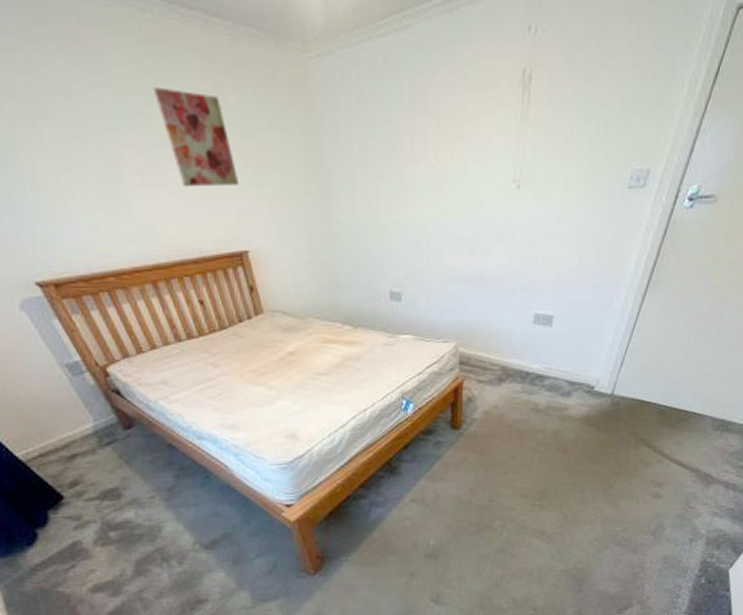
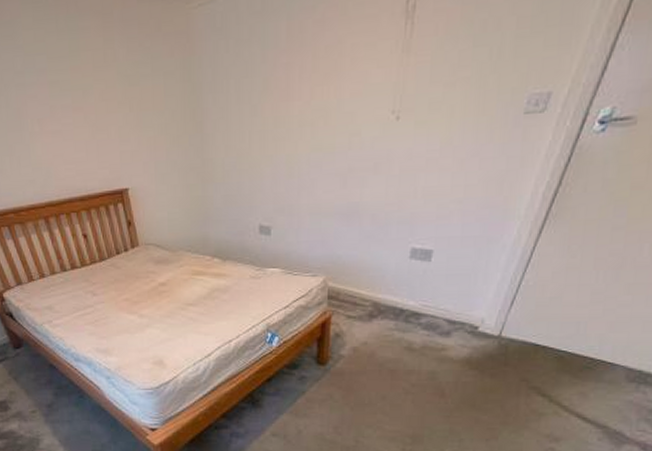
wall art: present [152,87,238,186] -> none [54,45,123,132]

